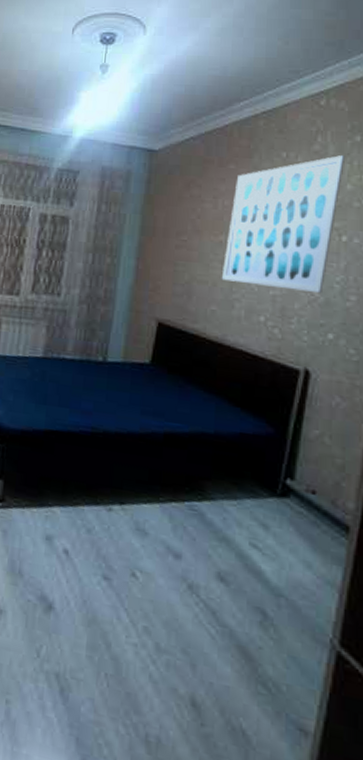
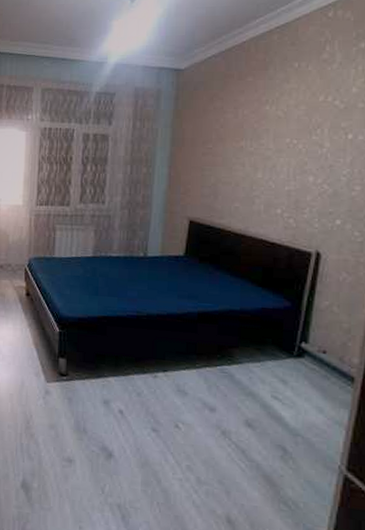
wall art: present [221,155,344,293] -> none [243,62,350,185]

